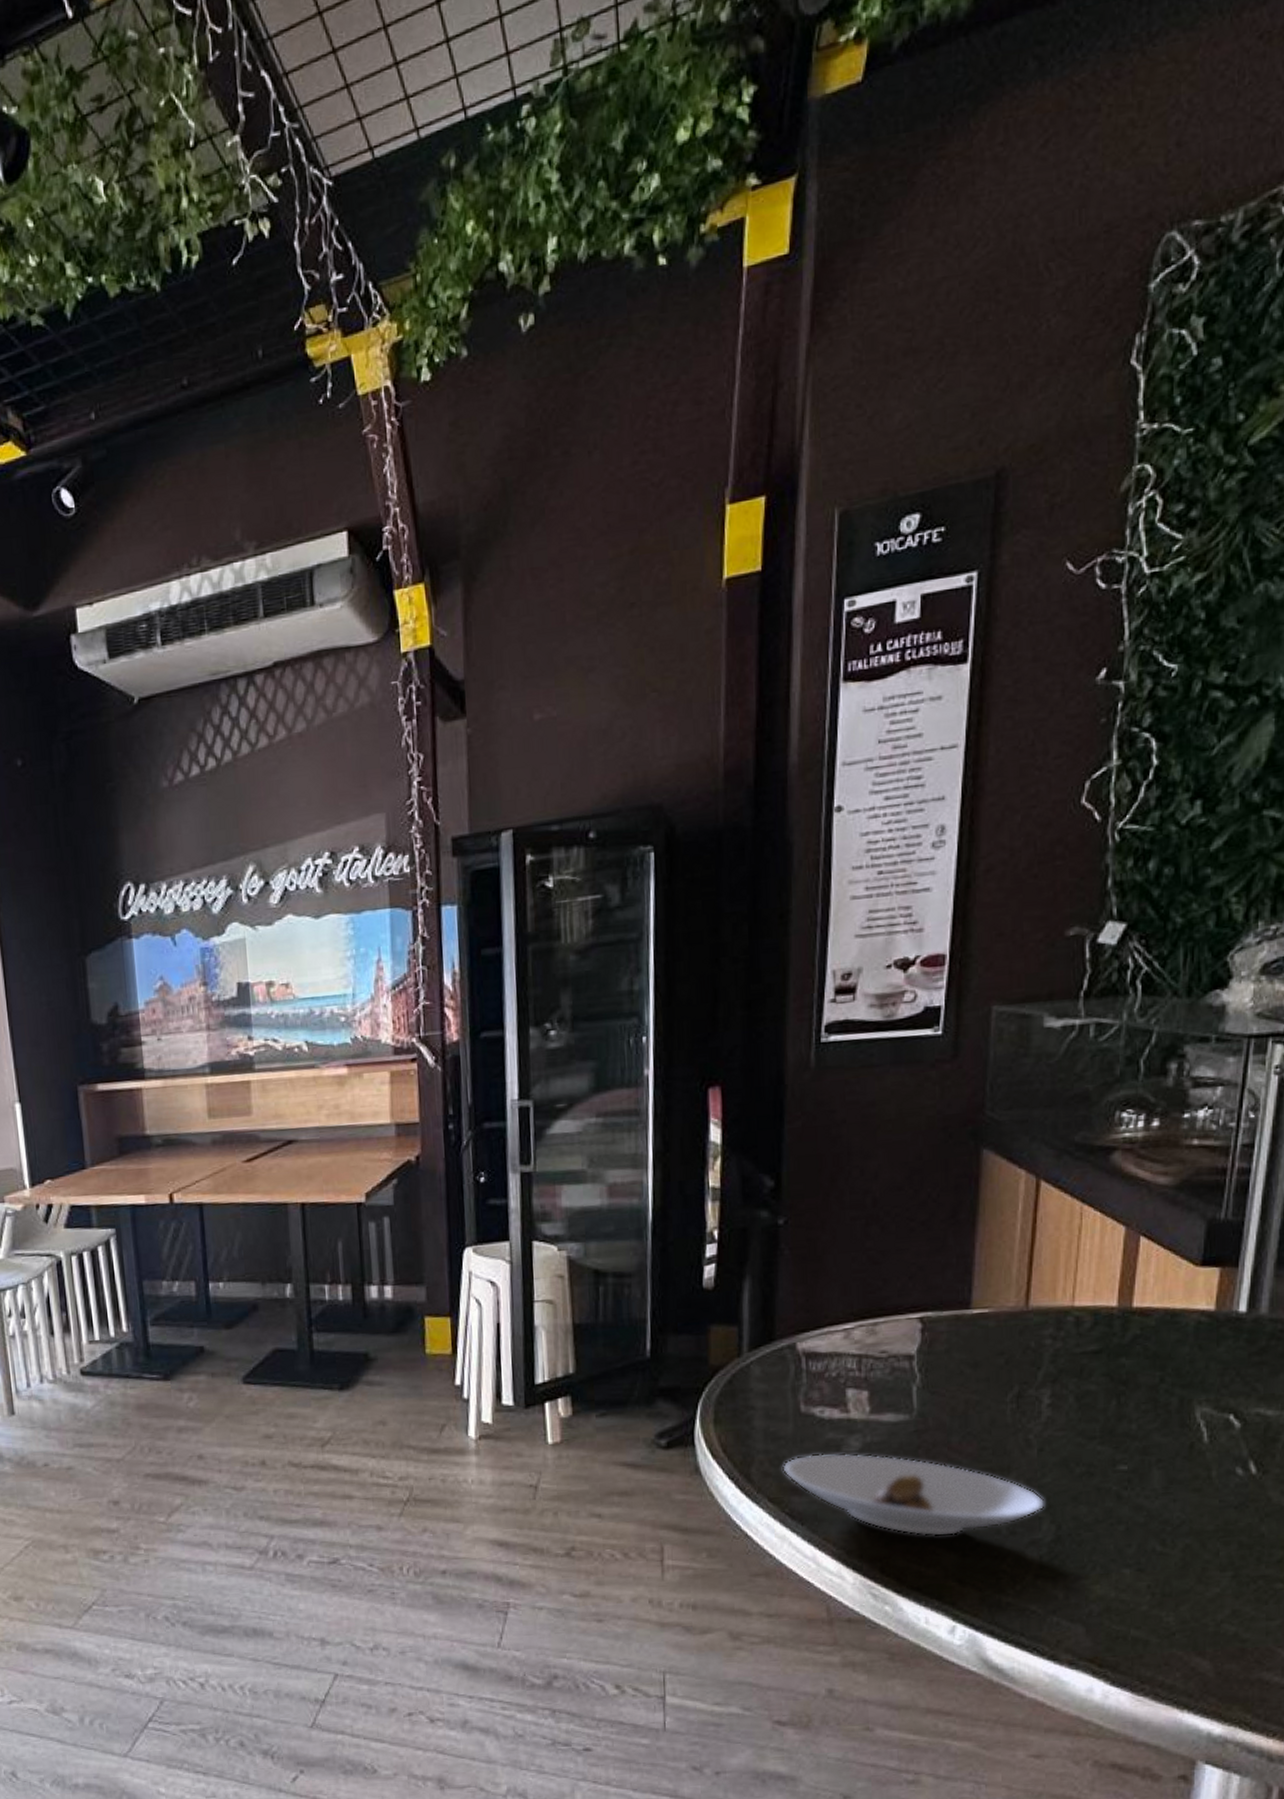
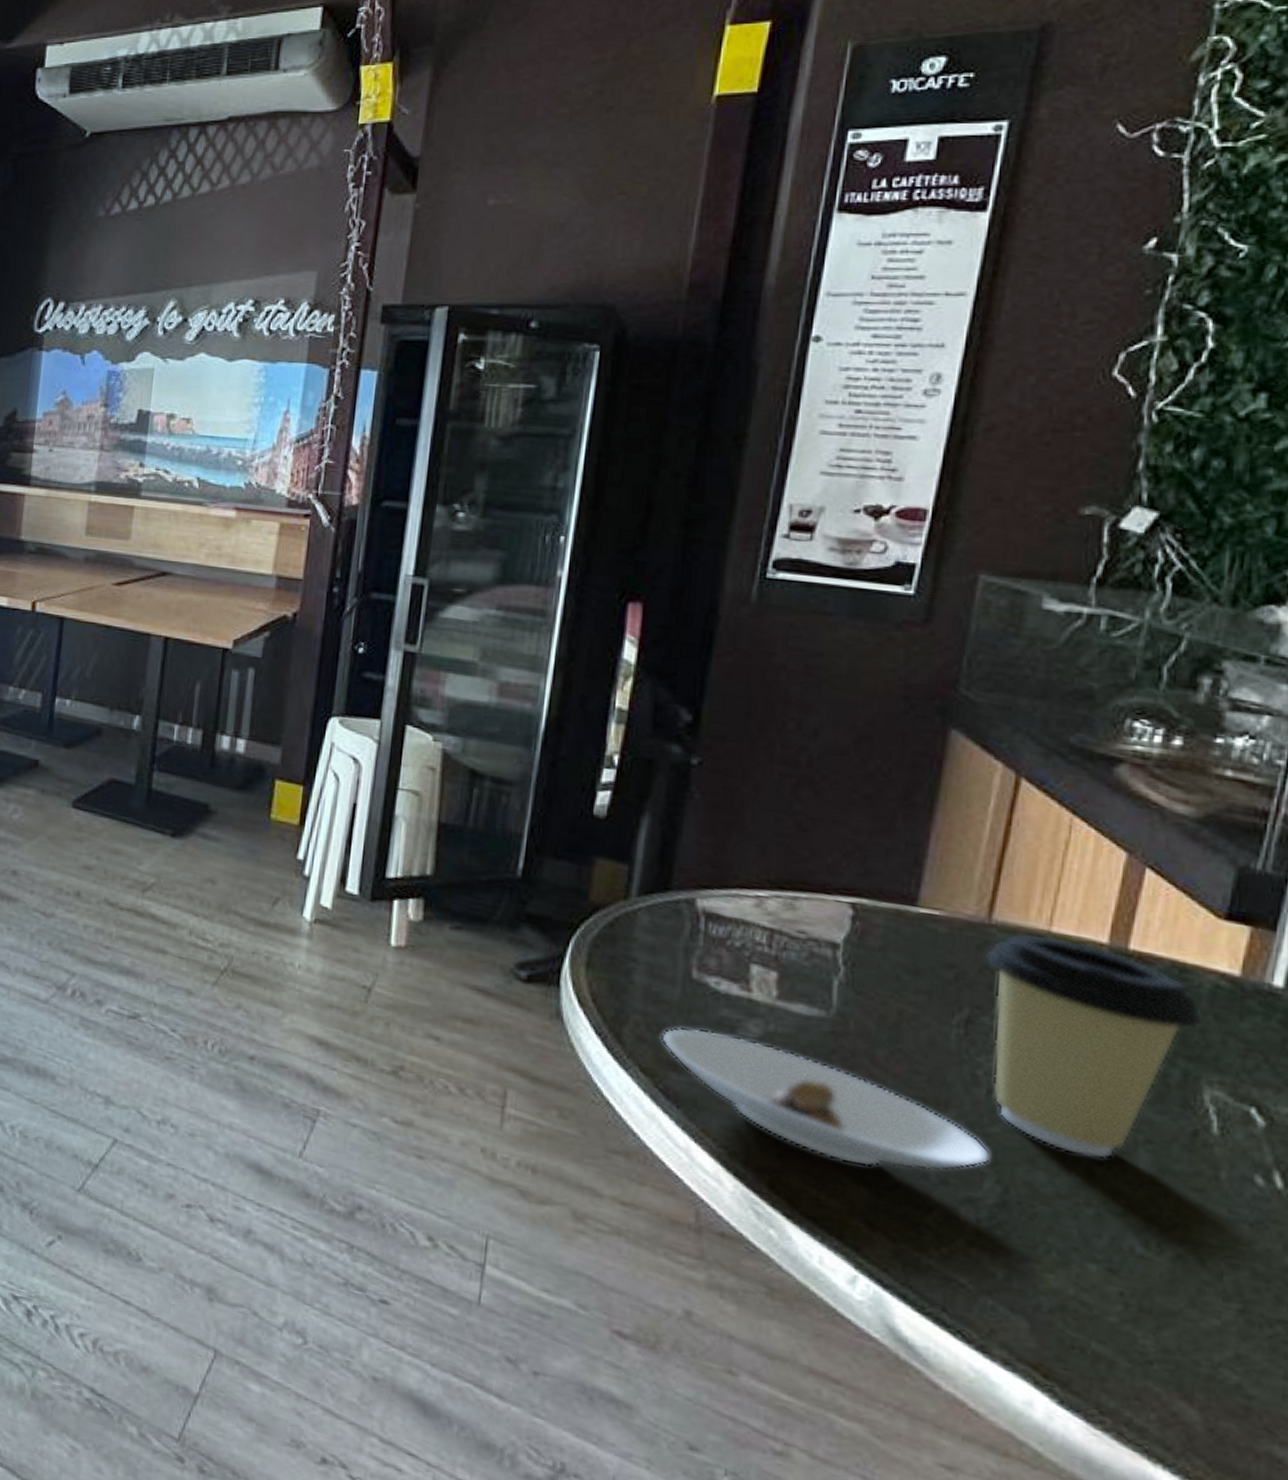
coffee cup: none [1026,1310,1191,1486] -> present [984,933,1203,1160]

